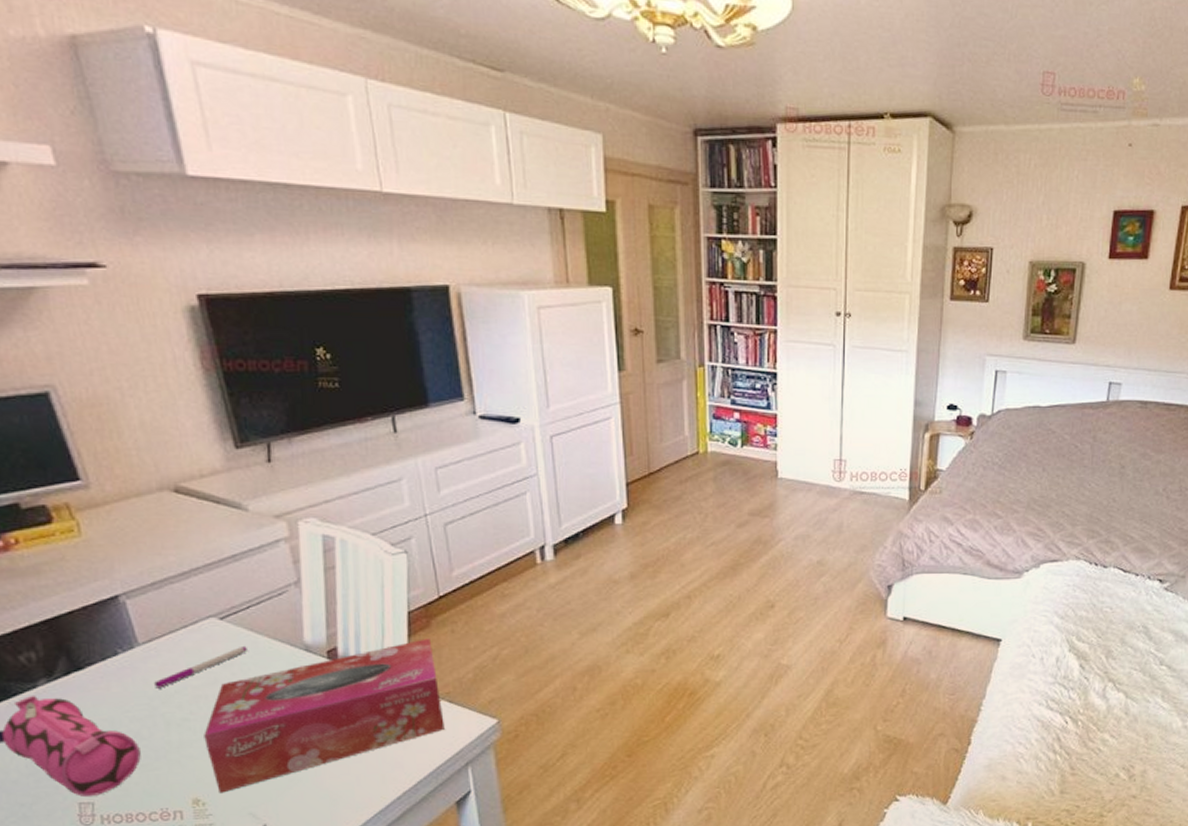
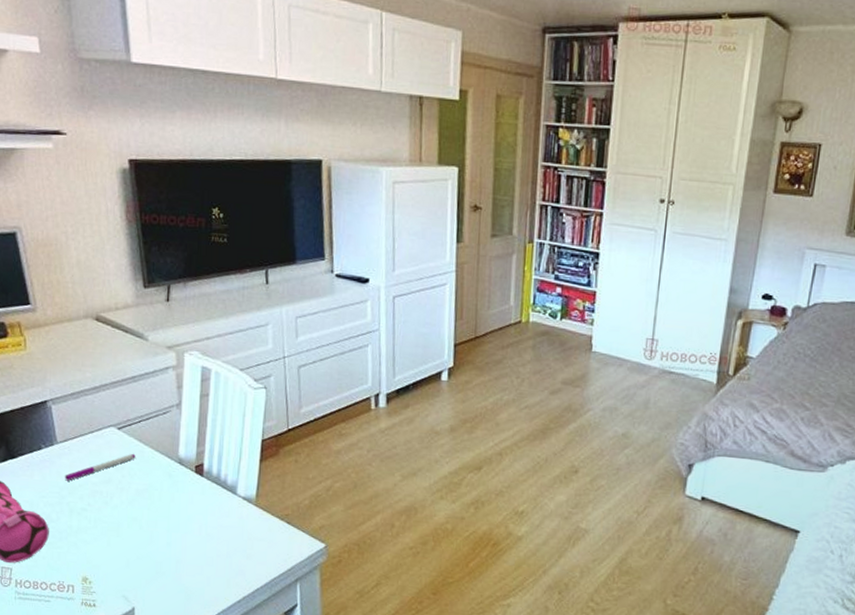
tissue box: present [204,638,445,794] -> none [96,464,282,576]

